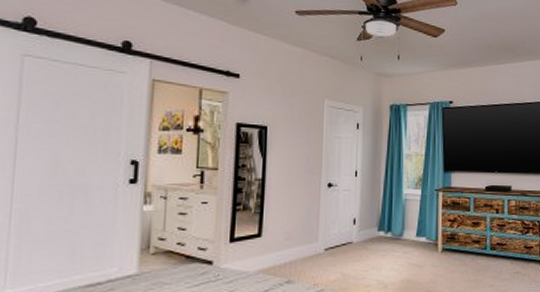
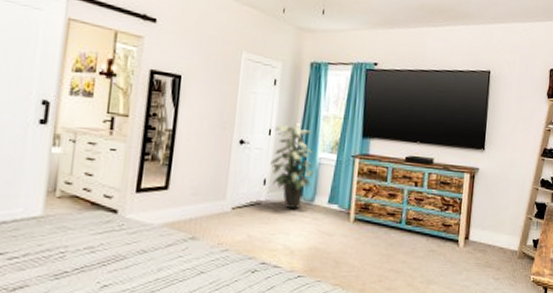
indoor plant: none [359,163,402,244] -> present [270,123,315,208]

